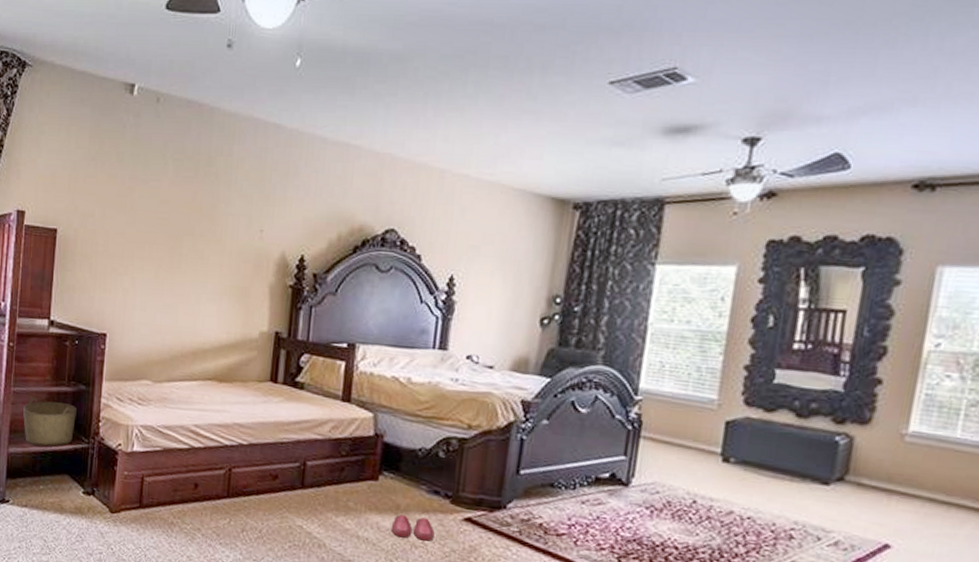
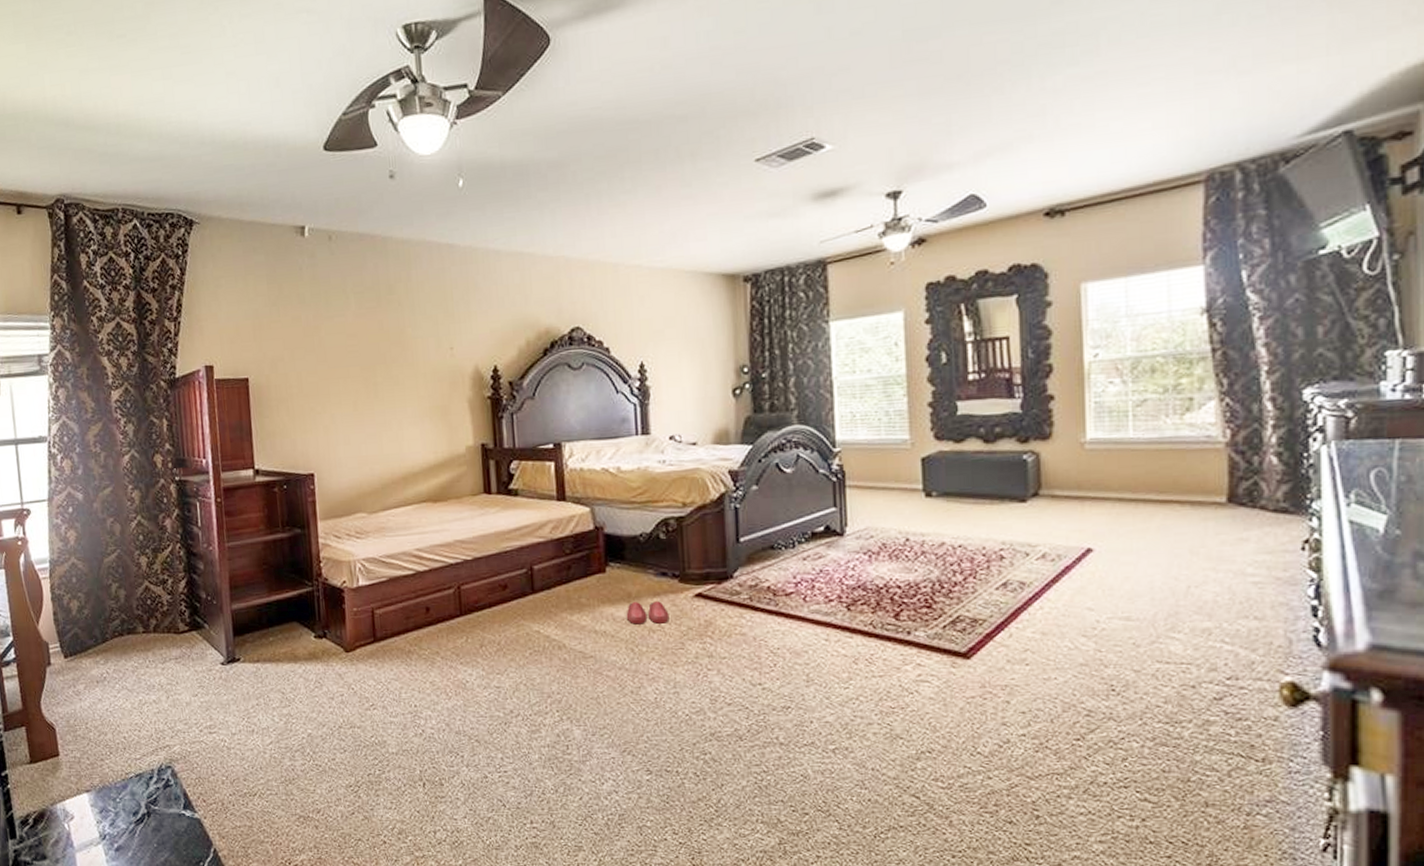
basket: present [22,397,77,448] -> none [240,549,296,599]

